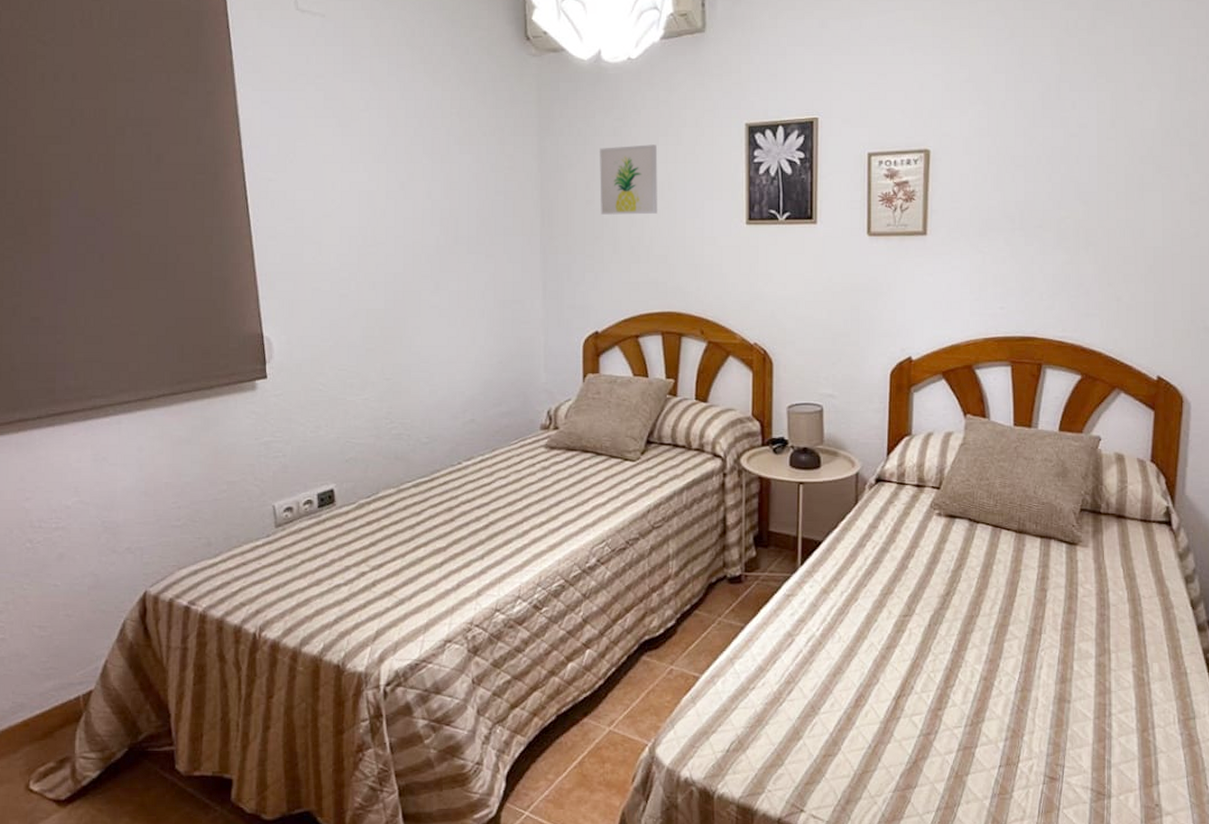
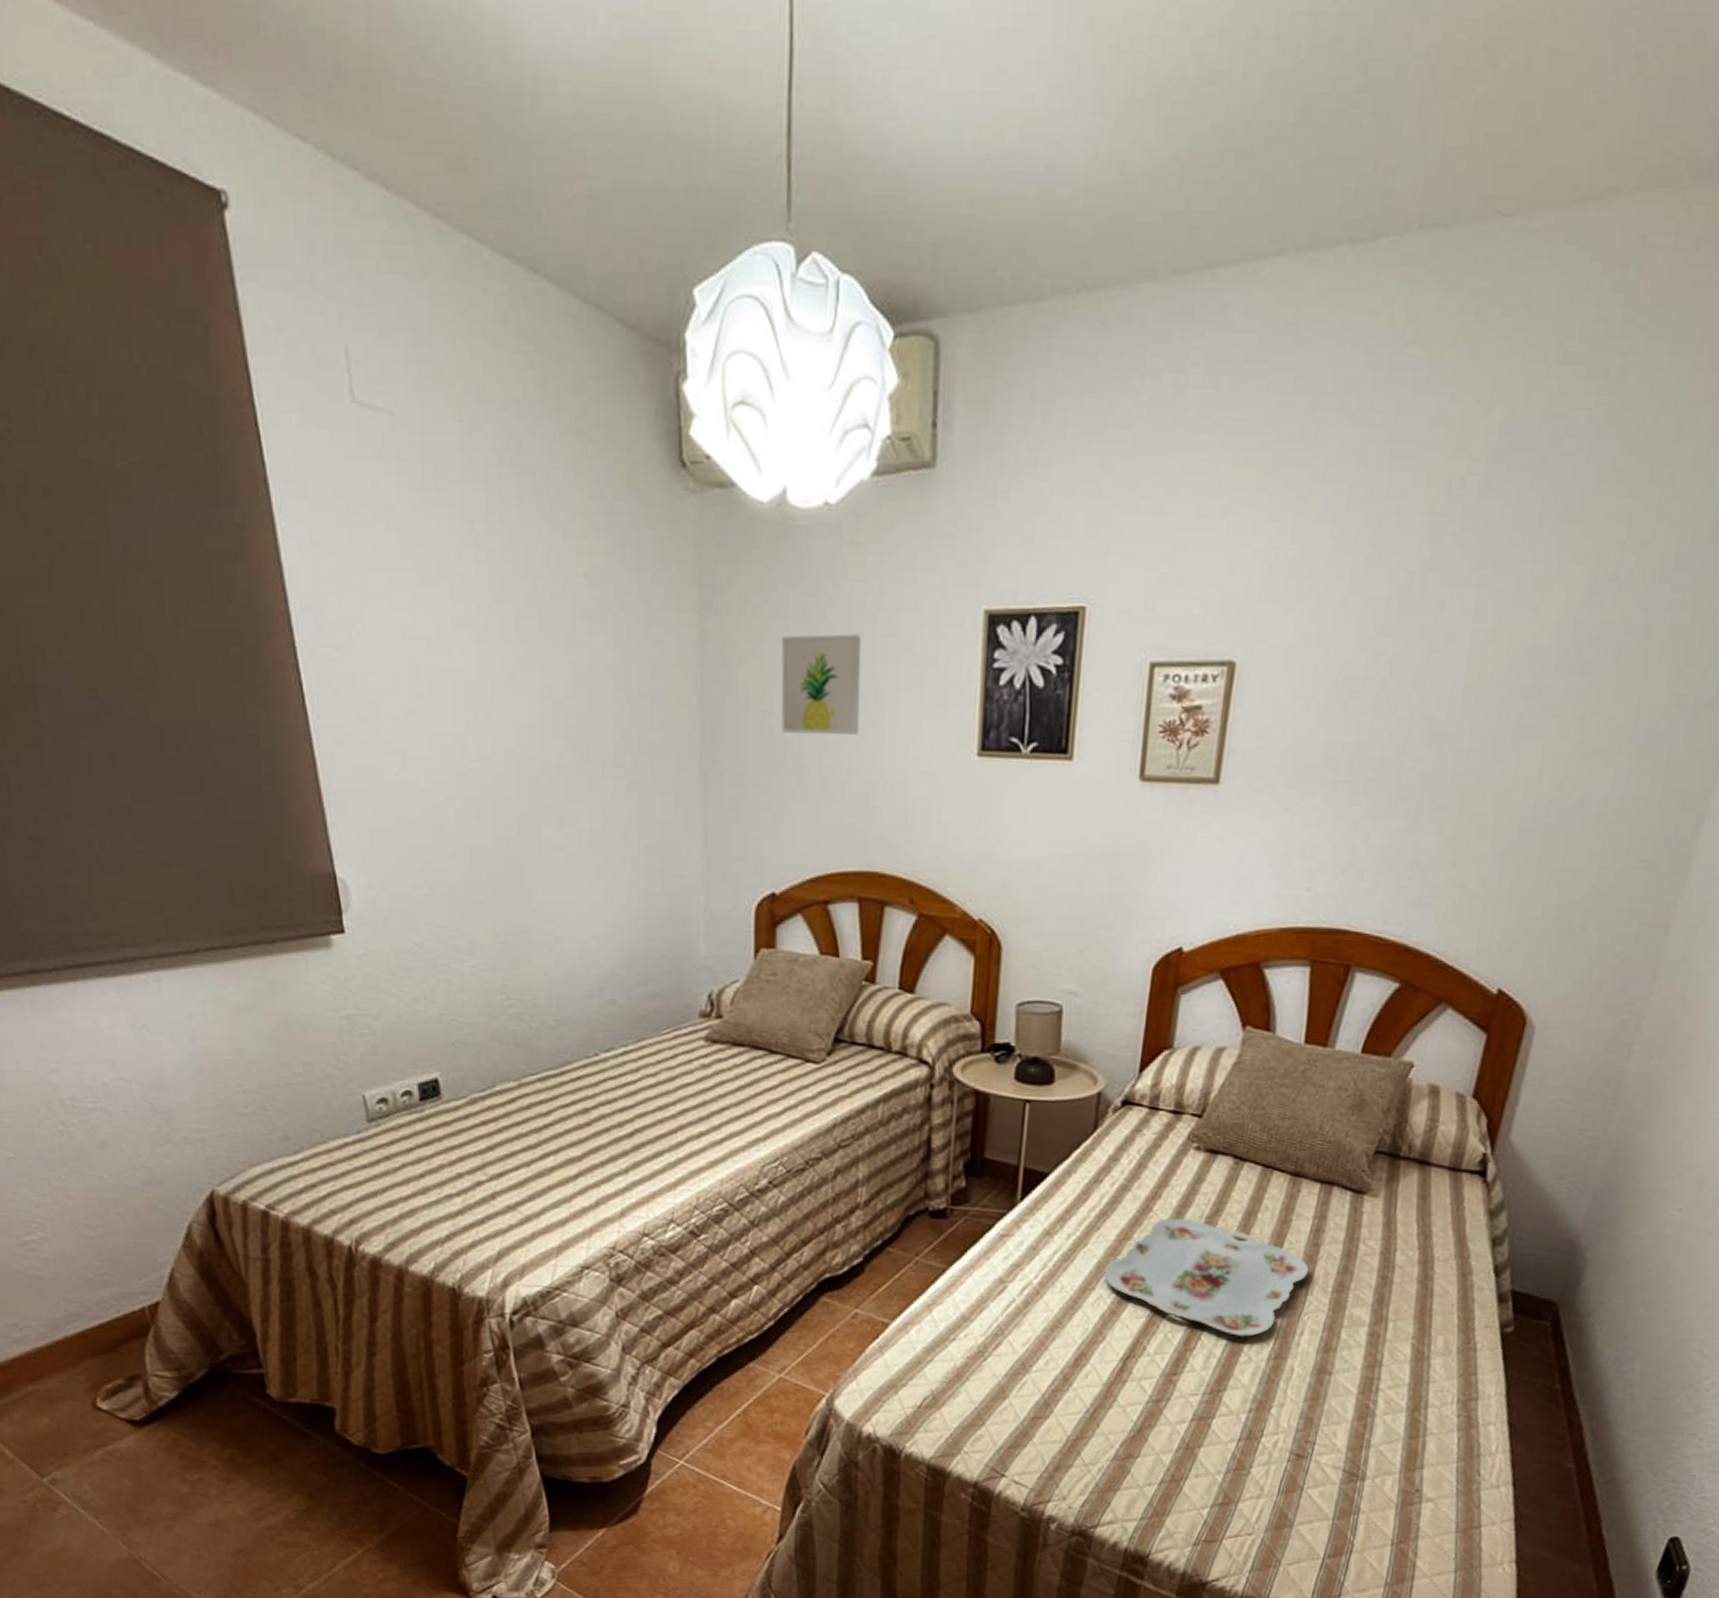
serving tray: none [874,573,1041,674] -> present [1104,1217,1310,1338]

